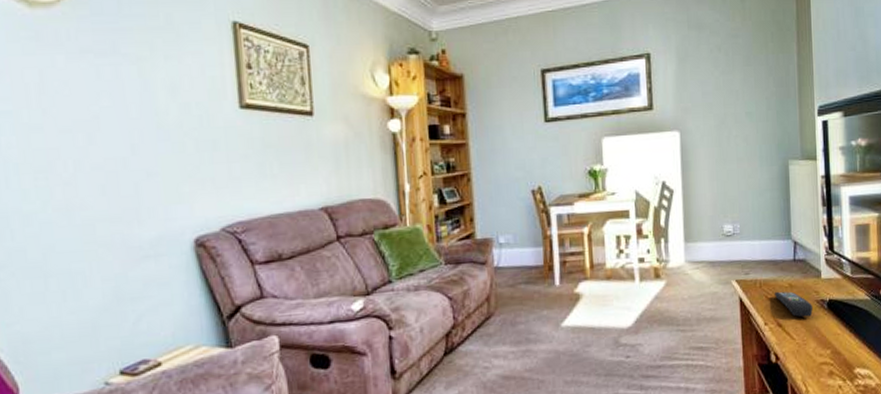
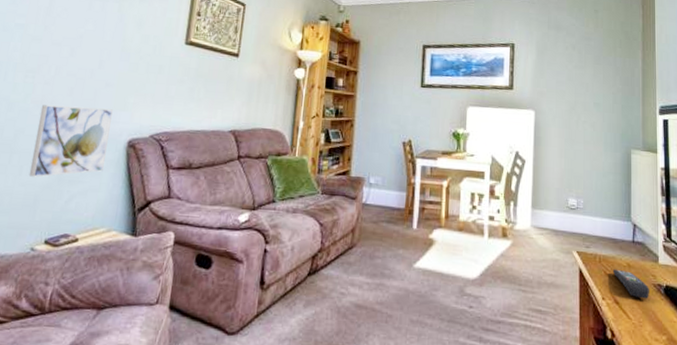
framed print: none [68,204,171,302] -> present [29,105,113,177]

